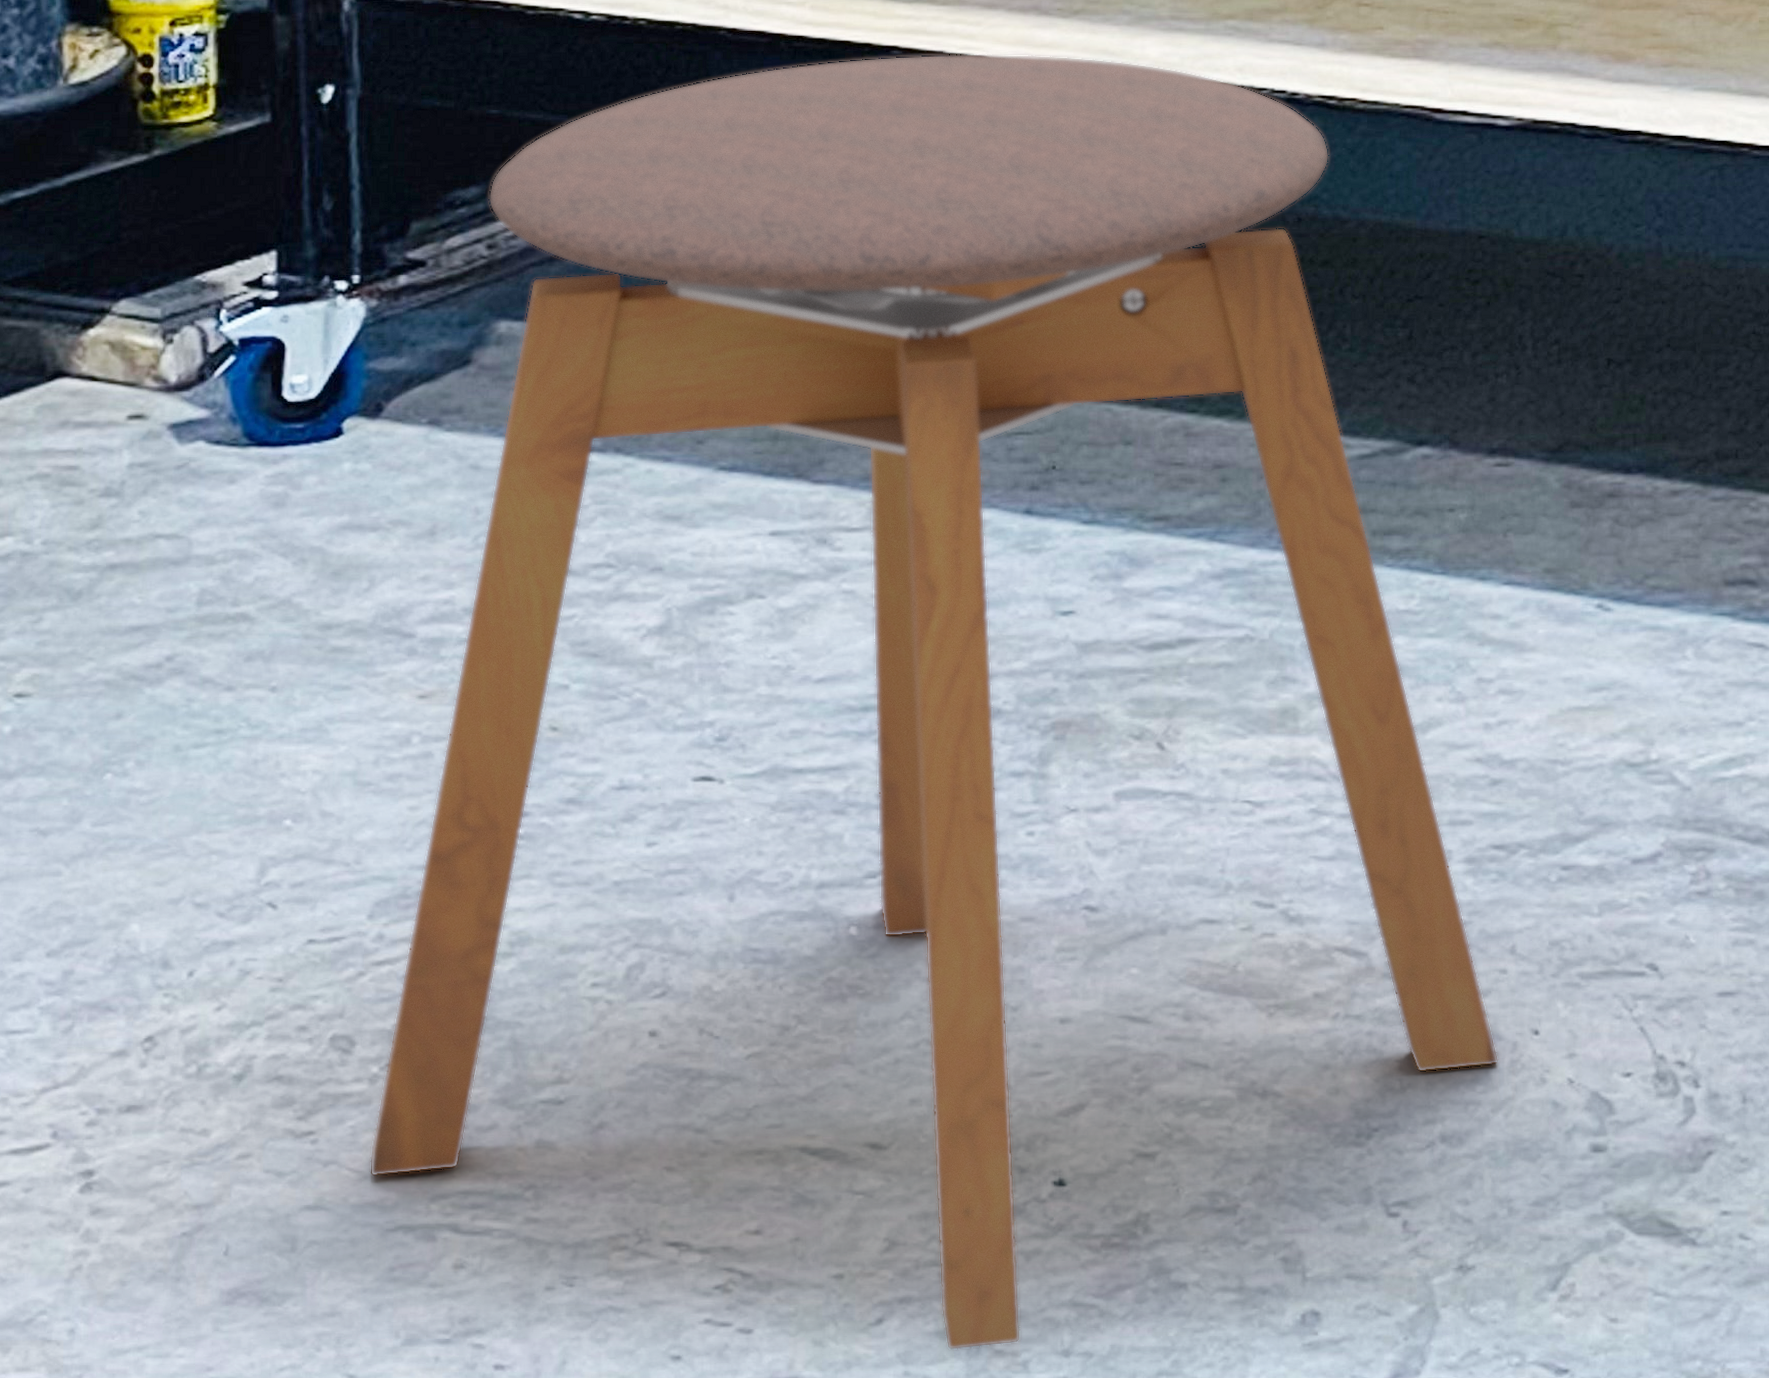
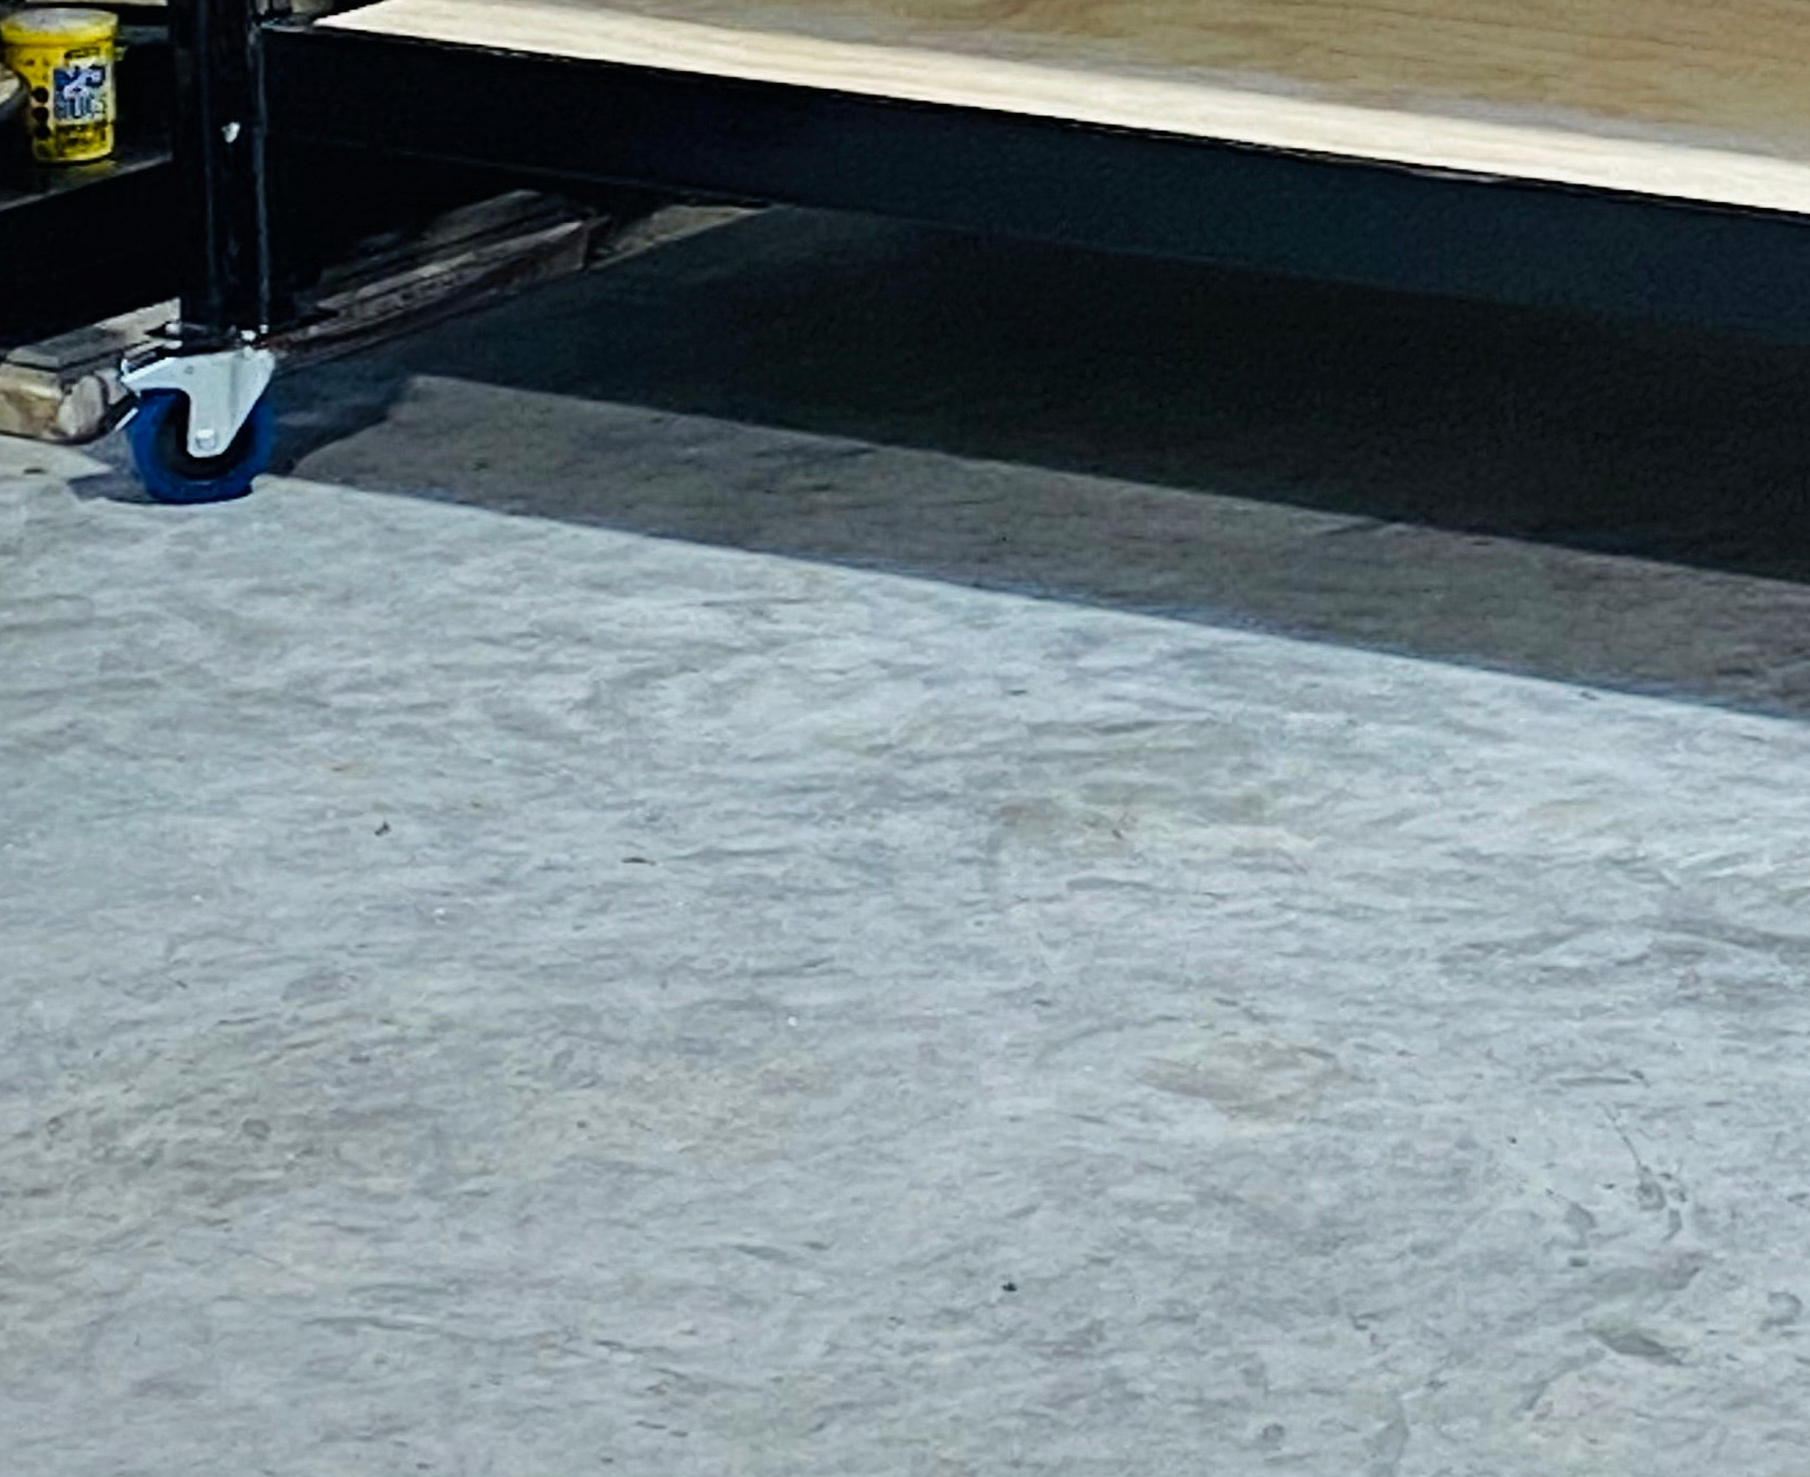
stool: present [369,53,1499,1351] -> none [285,98,1474,1459]

